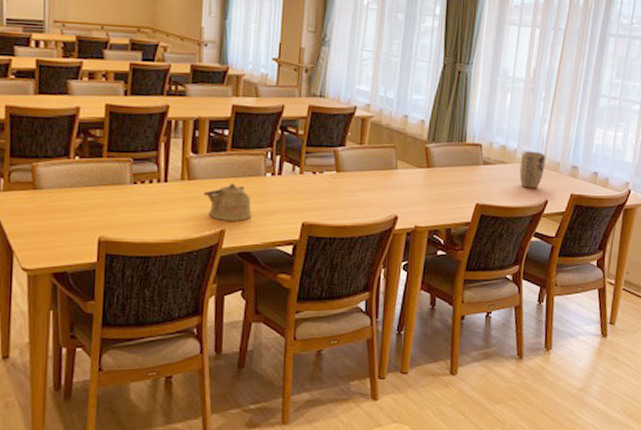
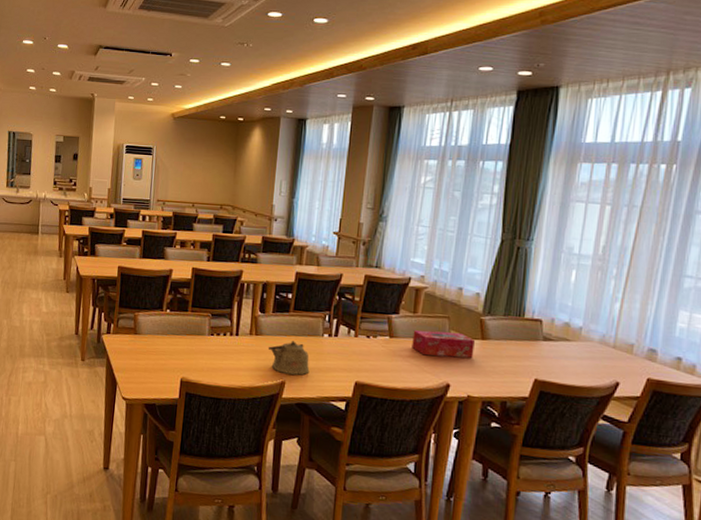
tissue box: none [359,162,420,189] -> present [412,330,475,358]
plant pot: present [519,151,546,189] -> none [585,329,617,370]

